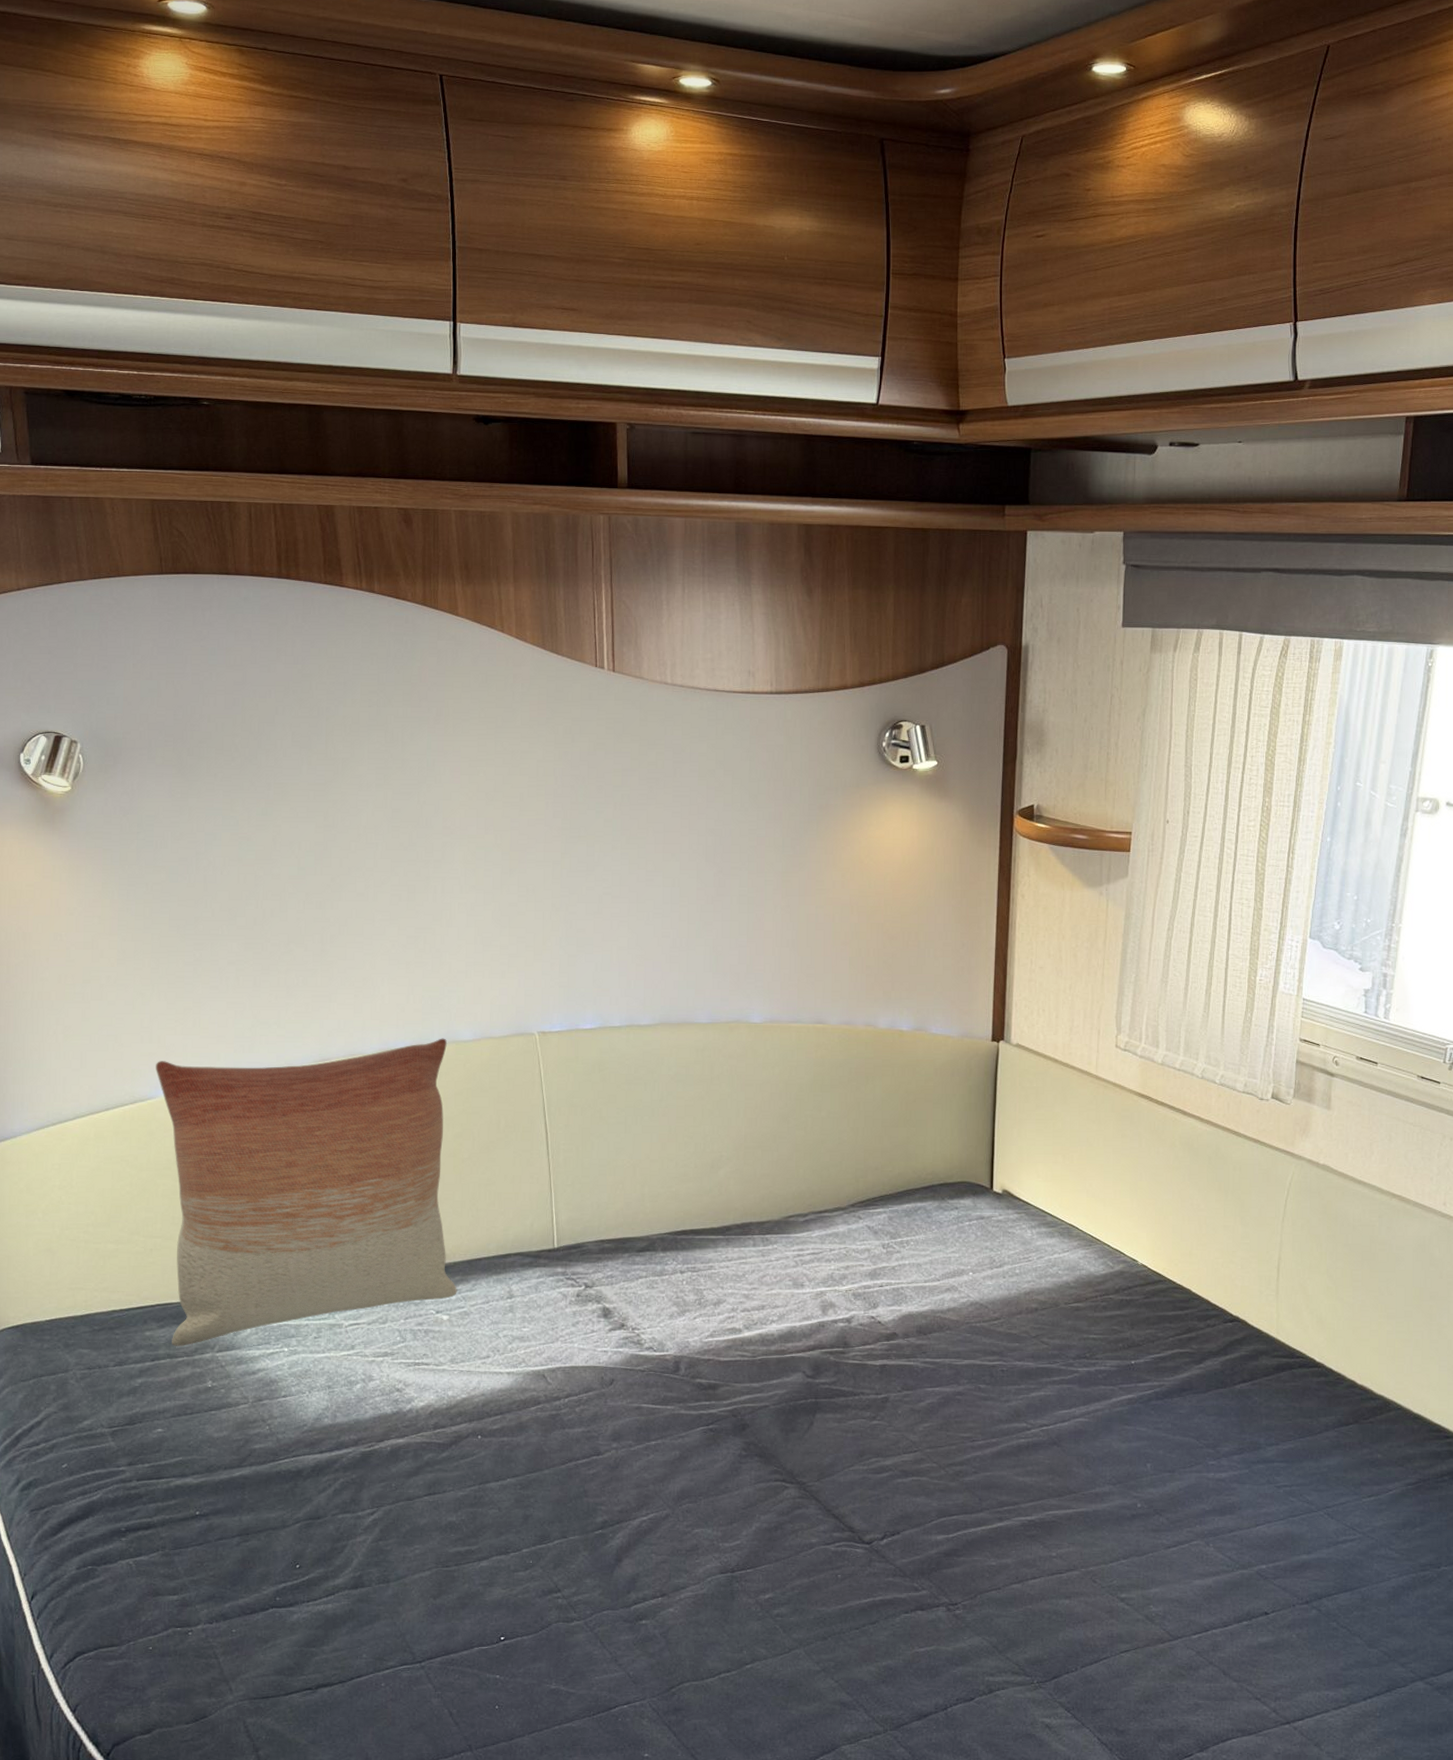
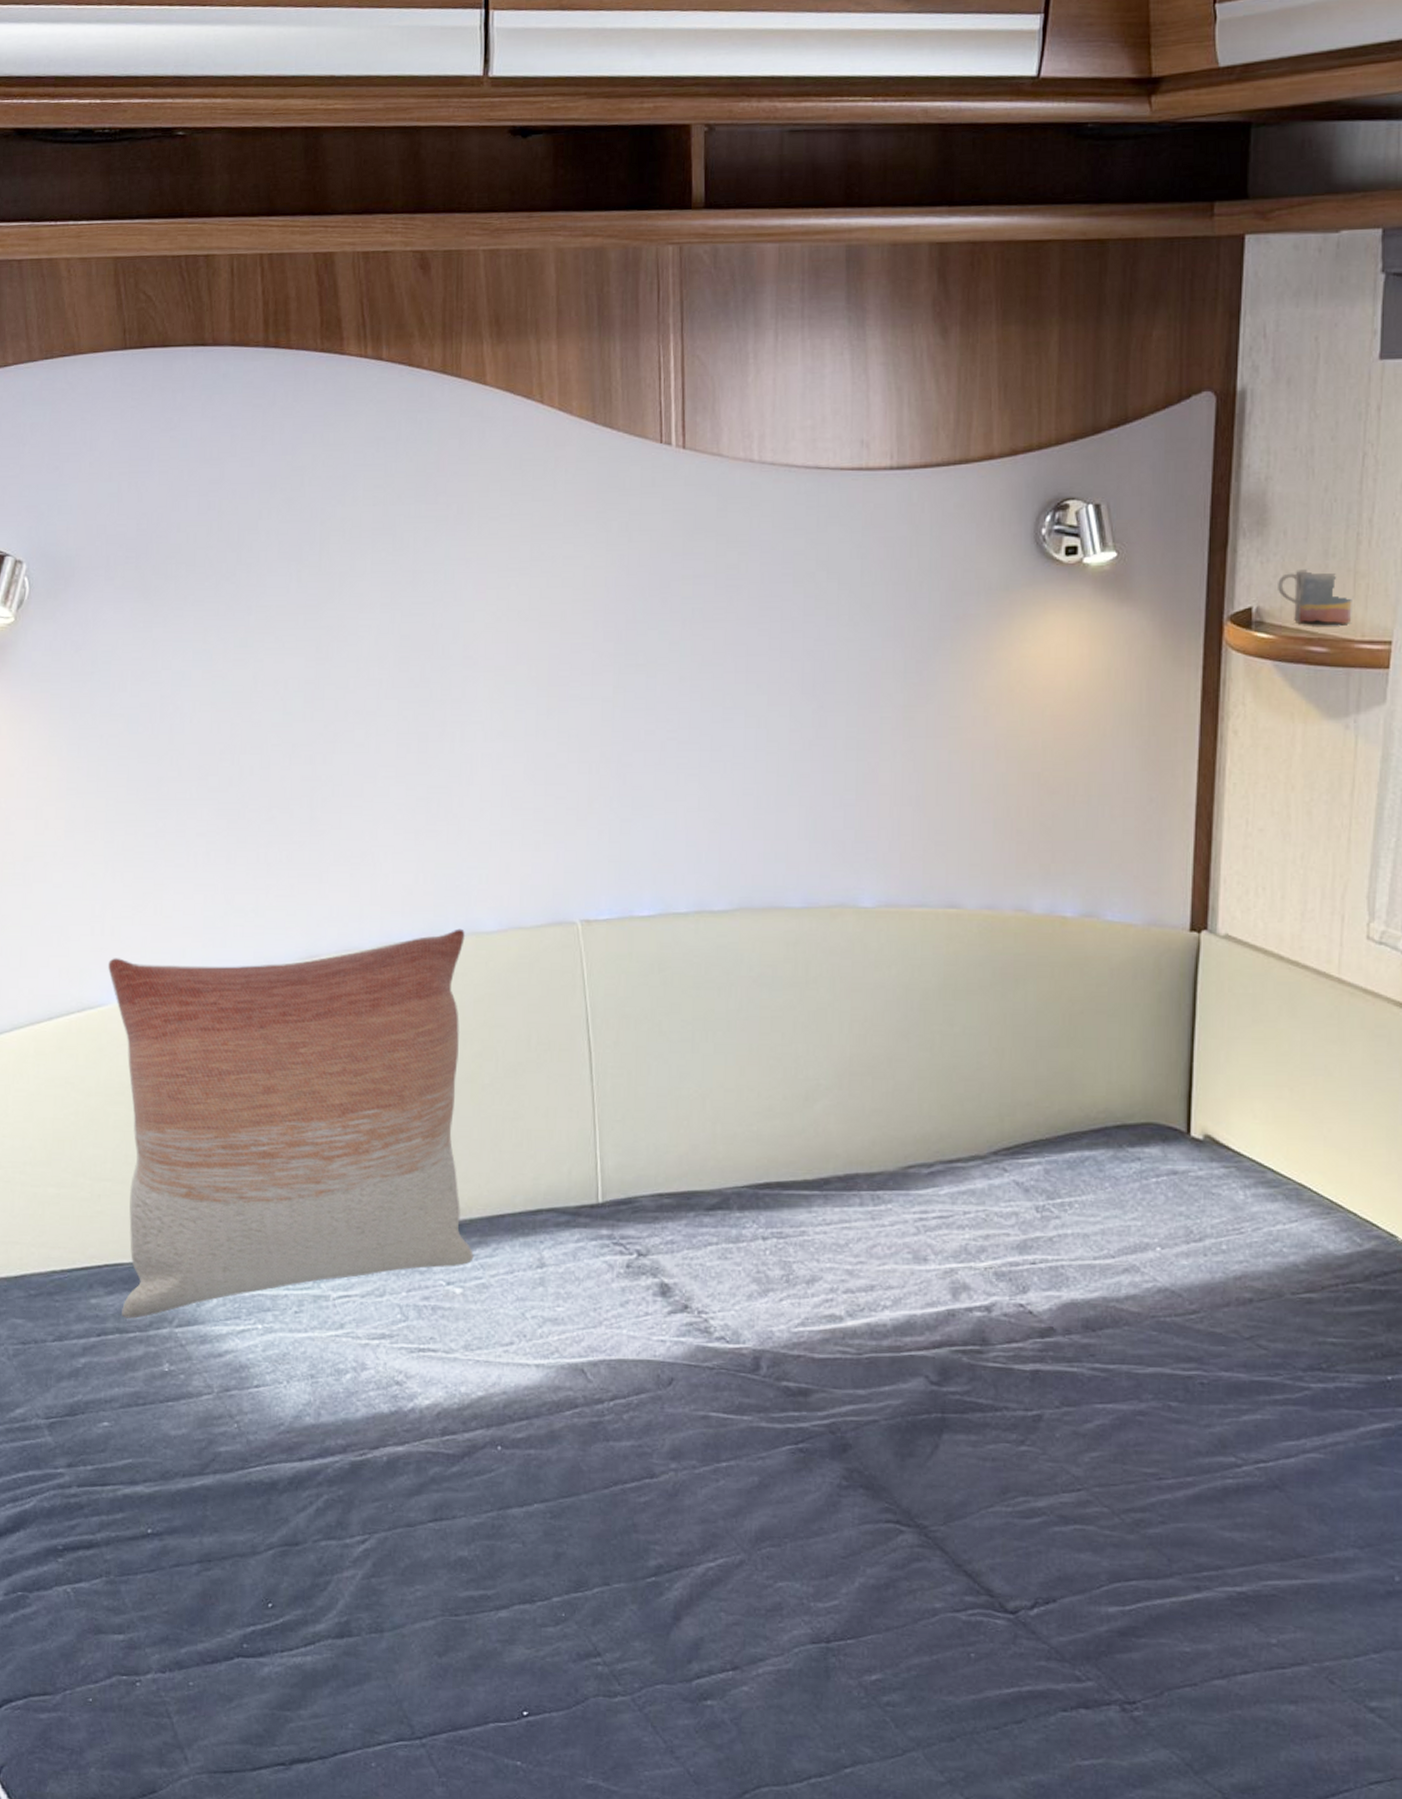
mug: none [1052,777,1105,820] -> present [1278,568,1354,626]

